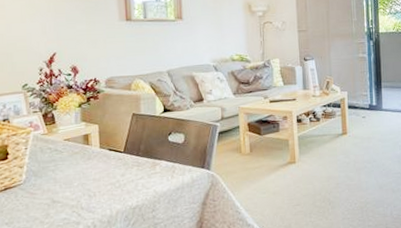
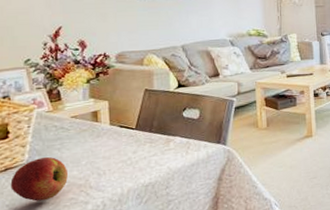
apple: none [9,177,61,220] -> present [10,156,68,201]

